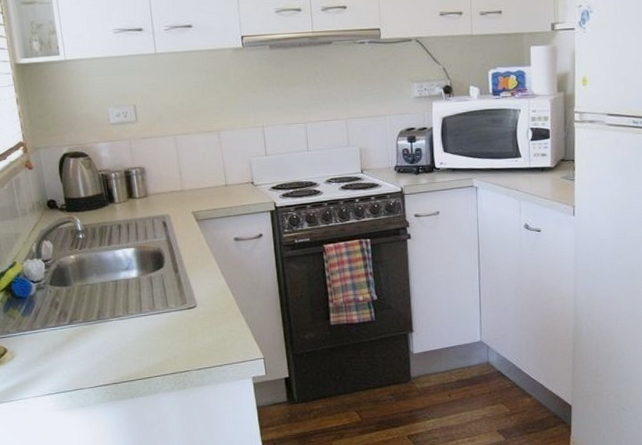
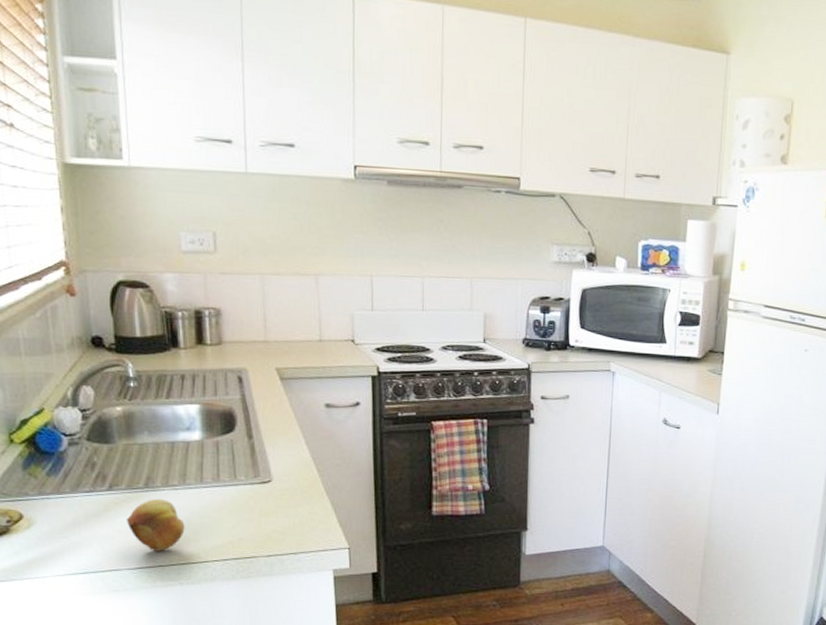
fruit: none [84,327,131,373] -> present [126,498,185,552]

